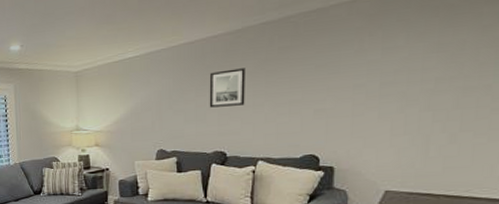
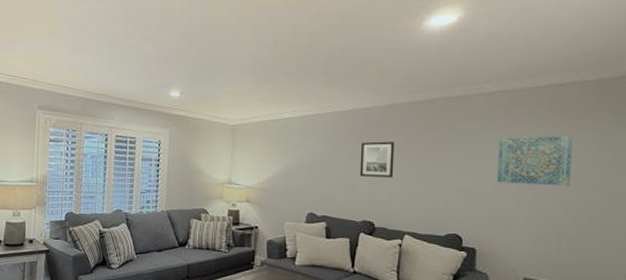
wall art: none [359,36,447,97] -> present [497,135,572,186]

